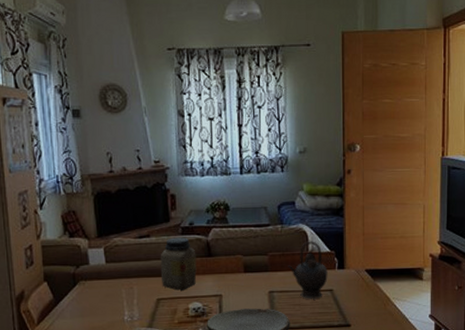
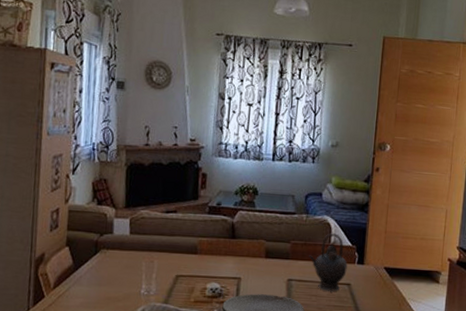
jar: present [160,237,197,291] -> none [182,216,220,269]

